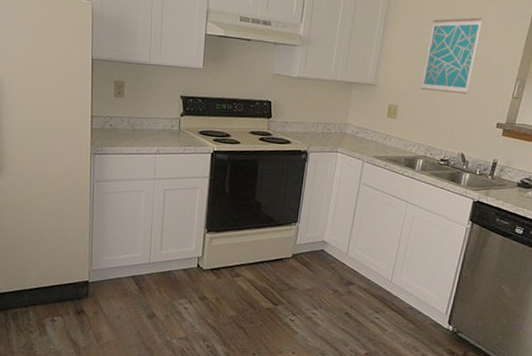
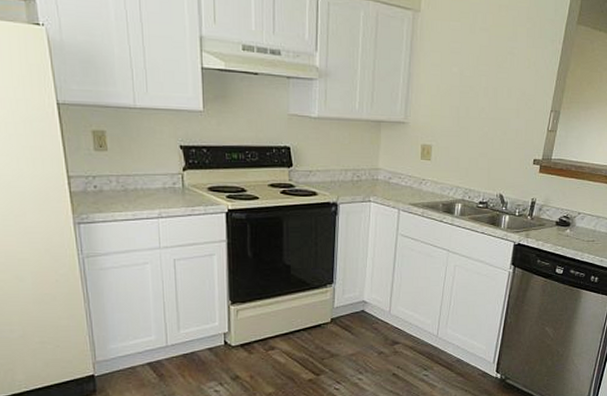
wall art: present [420,17,483,95] -> none [453,42,515,130]

